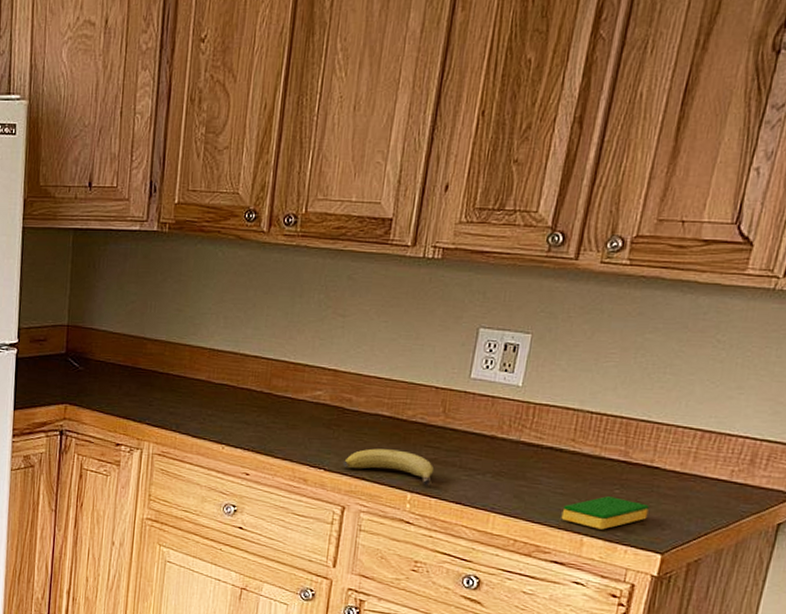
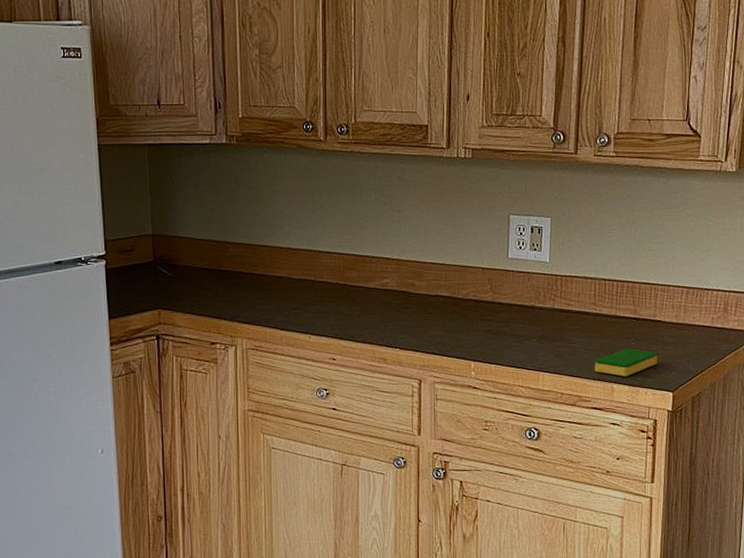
fruit: present [342,448,434,486] -> none [414,325,490,354]

